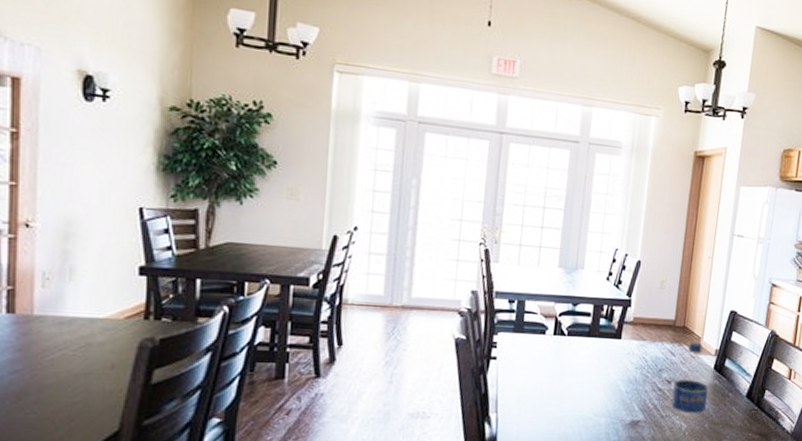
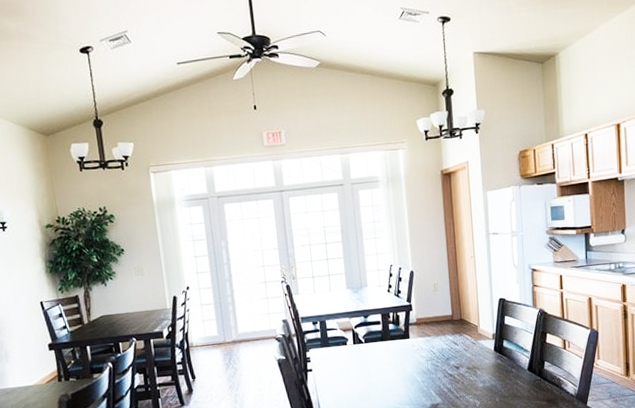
water bottle: present [670,342,708,414] -> none [461,330,494,392]

